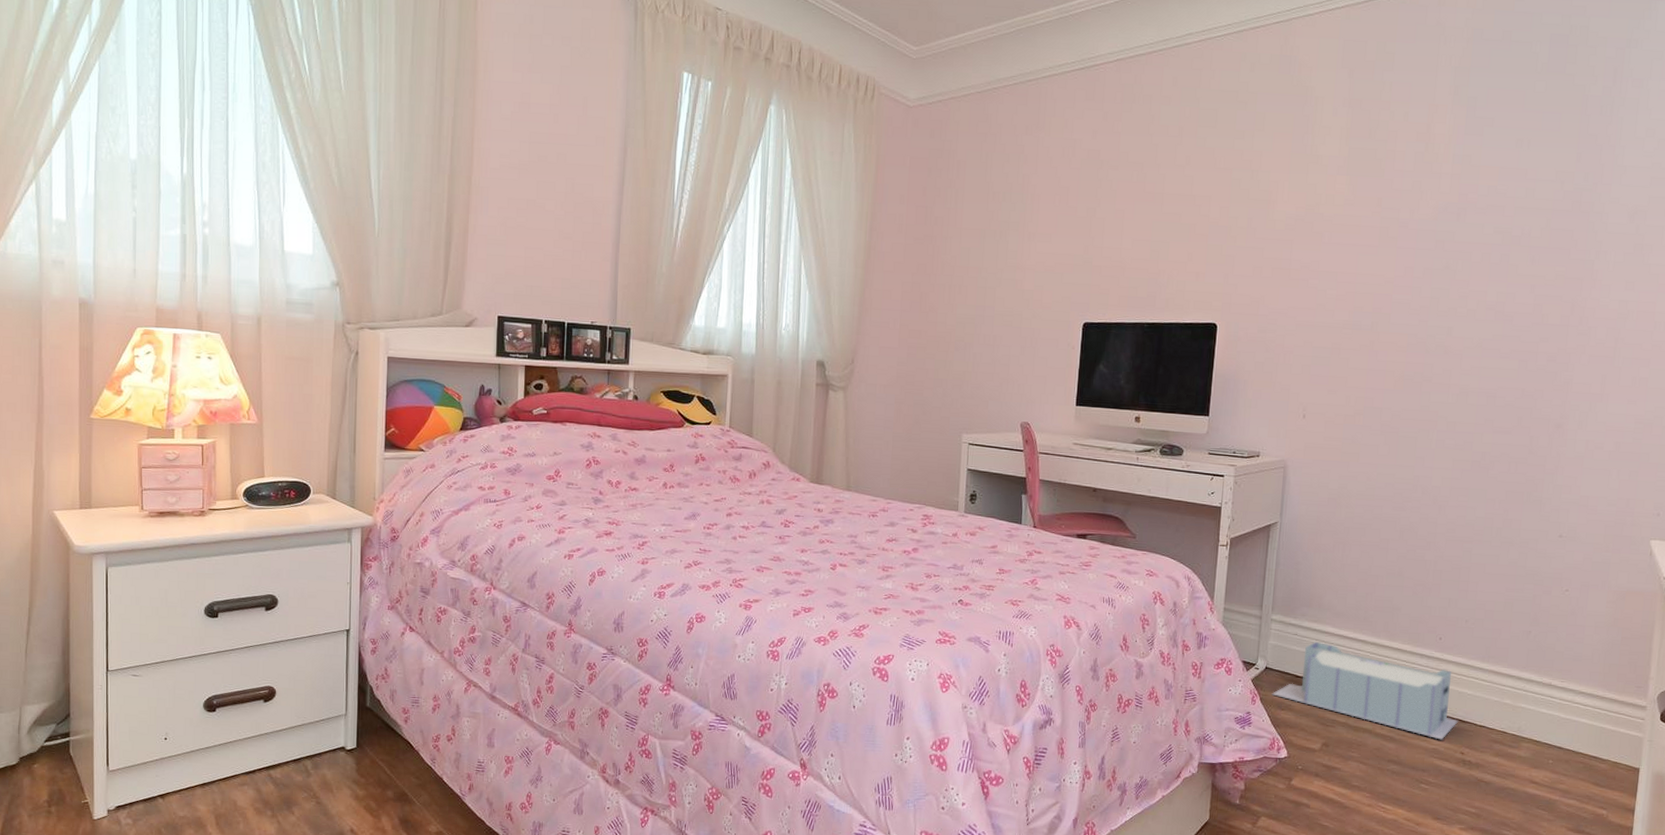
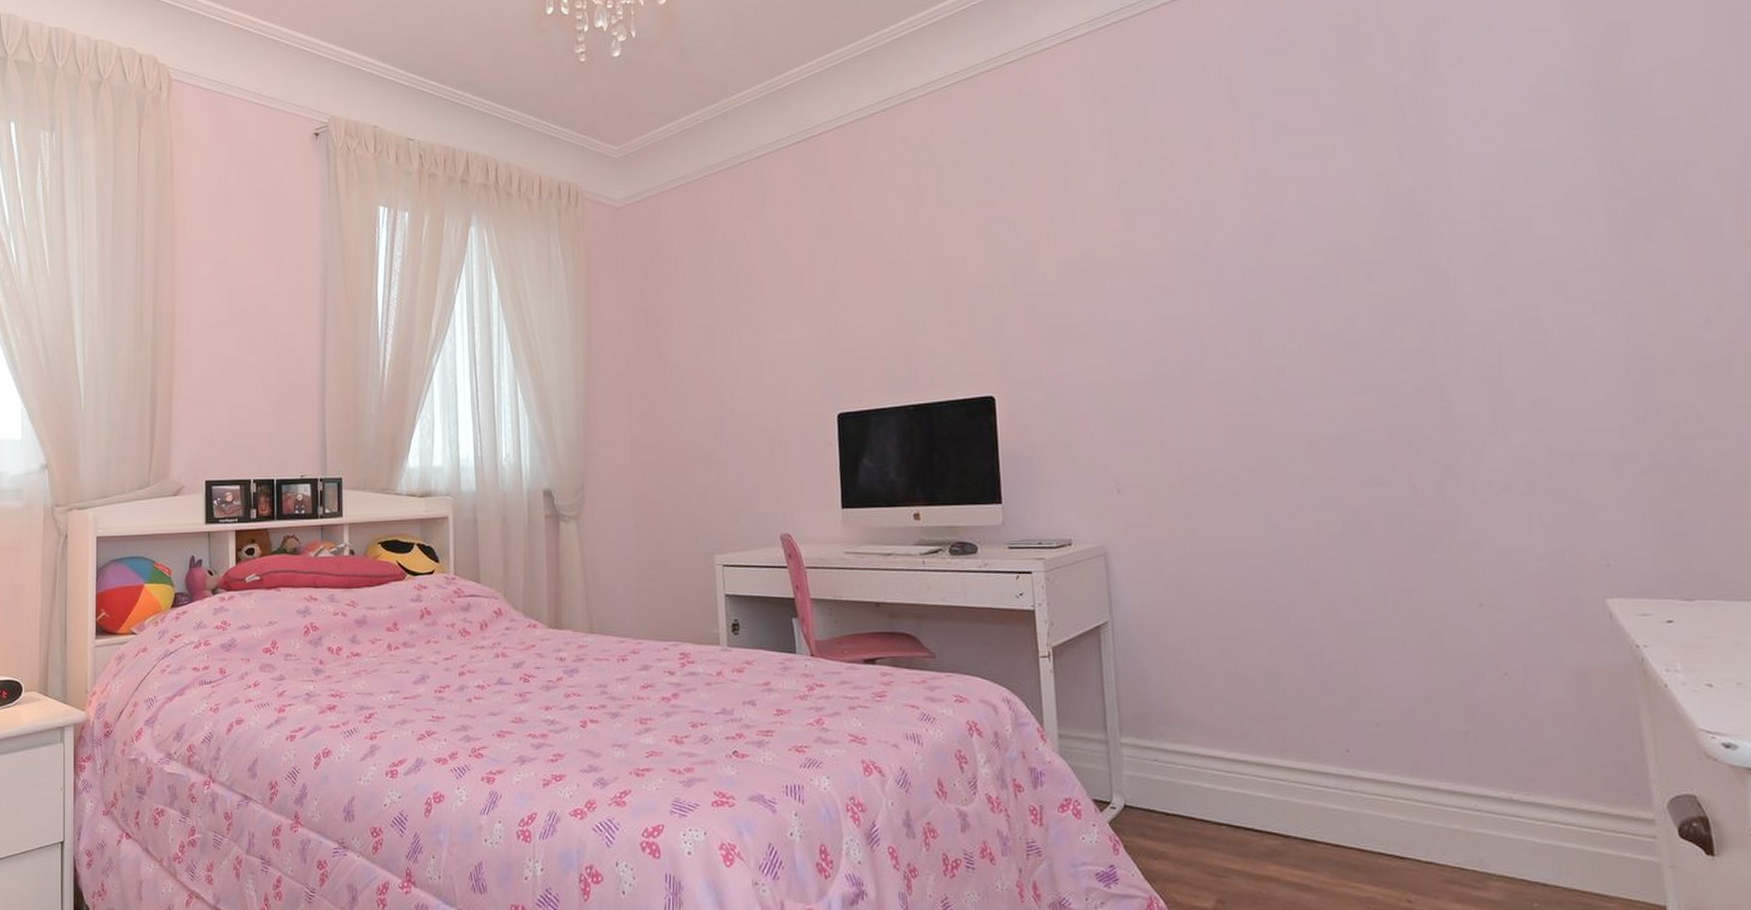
storage bin: present [1271,641,1458,740] -> none [1138,767,1394,885]

